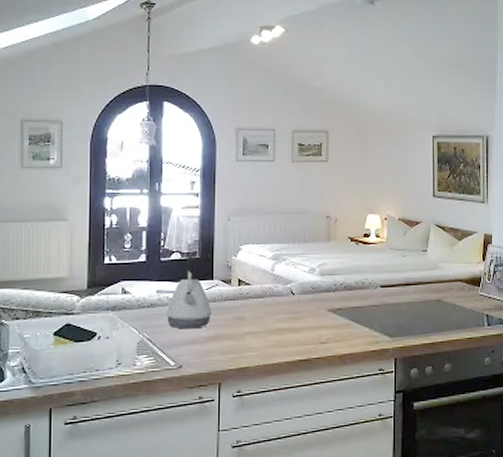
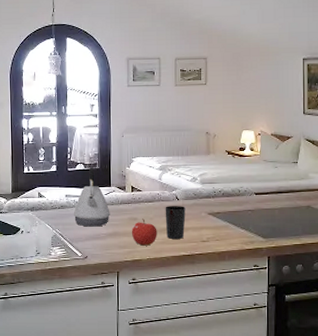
fruit: none [237,318,268,350] -> present [131,219,157,246]
cup: none [278,302,302,341] -> present [165,206,186,239]

